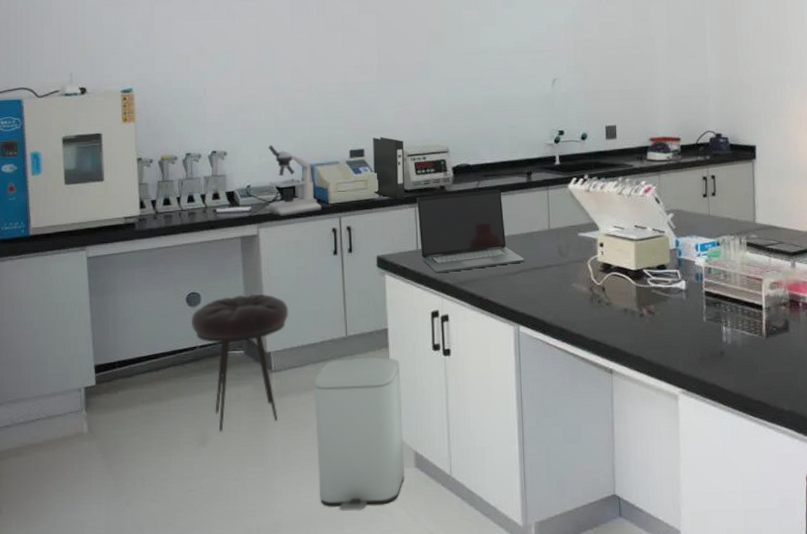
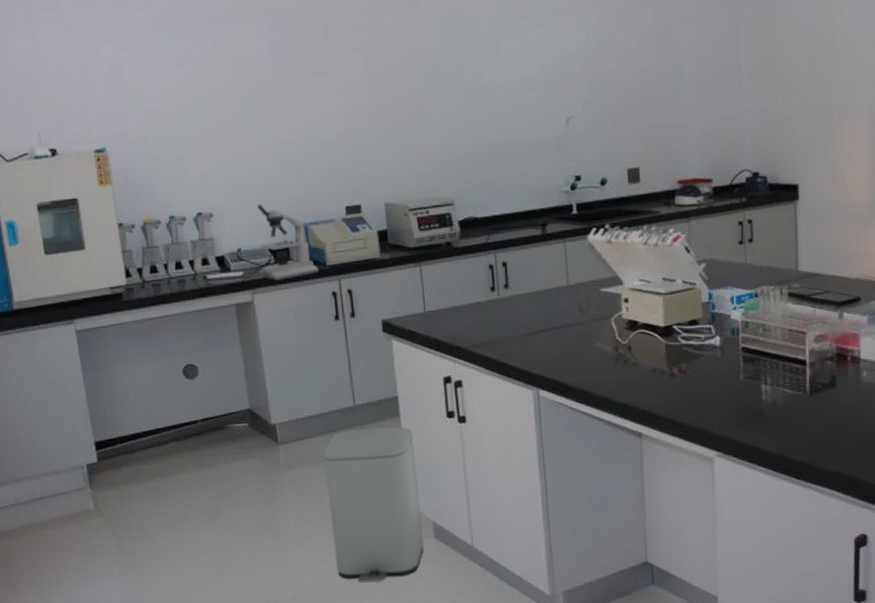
stool: present [191,294,289,432] -> none [190,364,292,506]
binder: present [373,136,405,200] -> none [370,190,408,259]
laptop: present [417,189,525,274] -> none [421,243,542,337]

